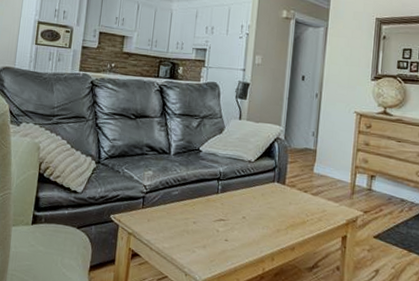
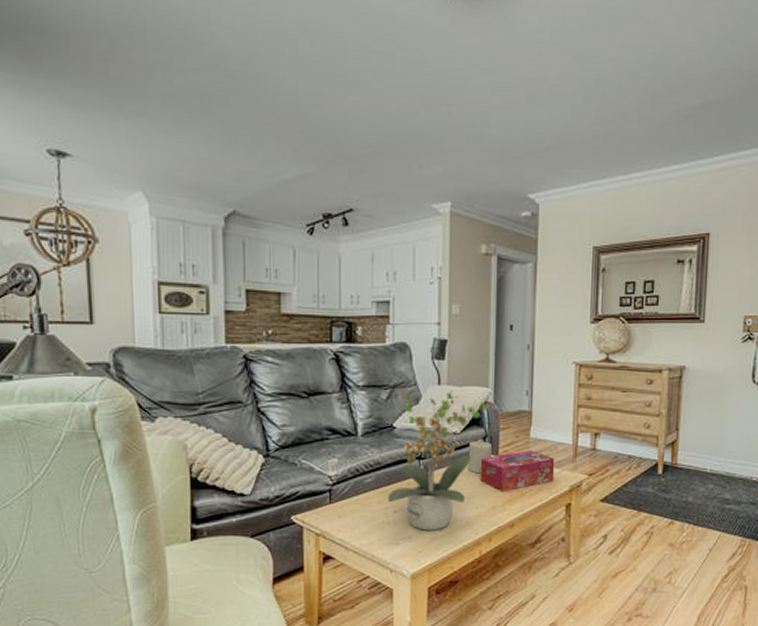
potted plant: none [189,122,283,244] -> present [387,390,492,530]
candle: none [258,168,281,199] -> present [468,438,493,474]
tissue box: none [268,183,334,218] -> present [480,451,555,492]

